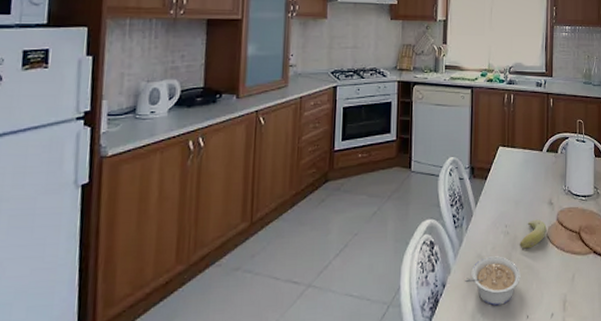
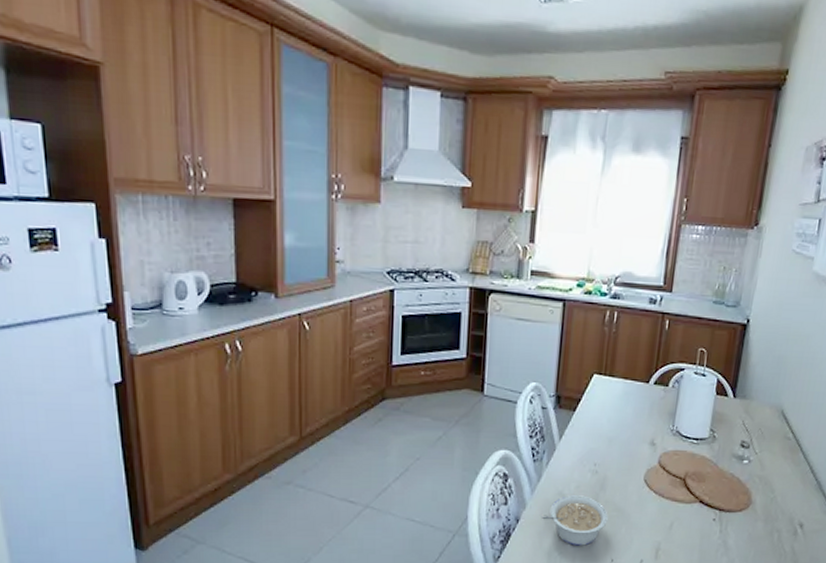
fruit: present [520,219,547,249] -> none [610,460,645,491]

